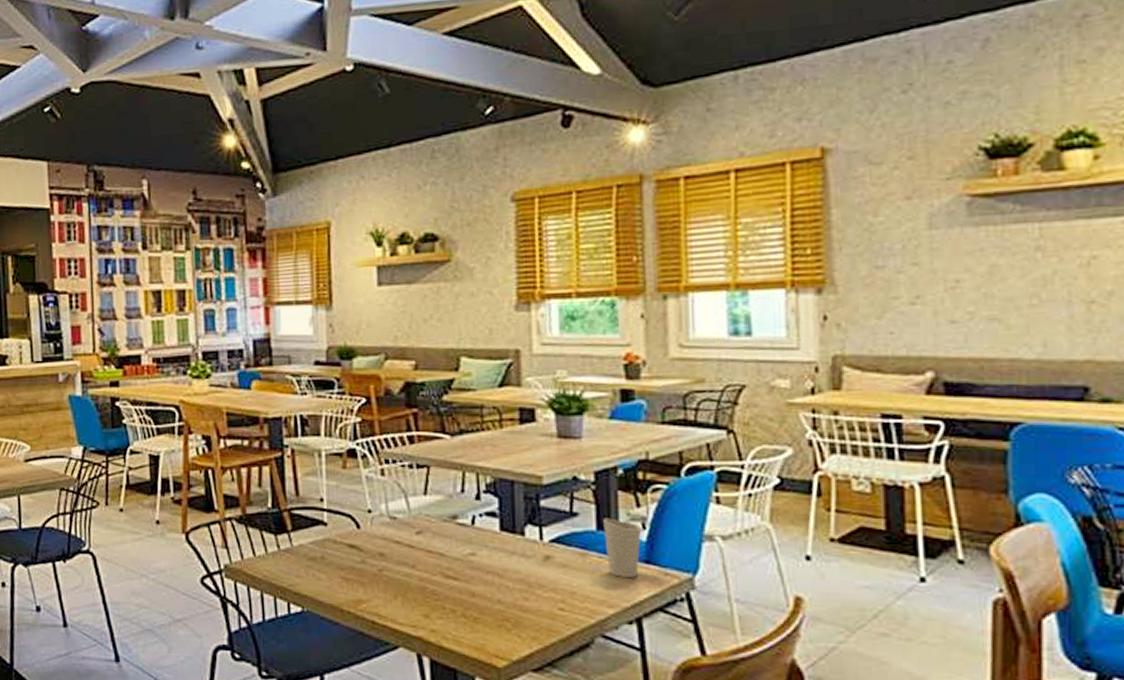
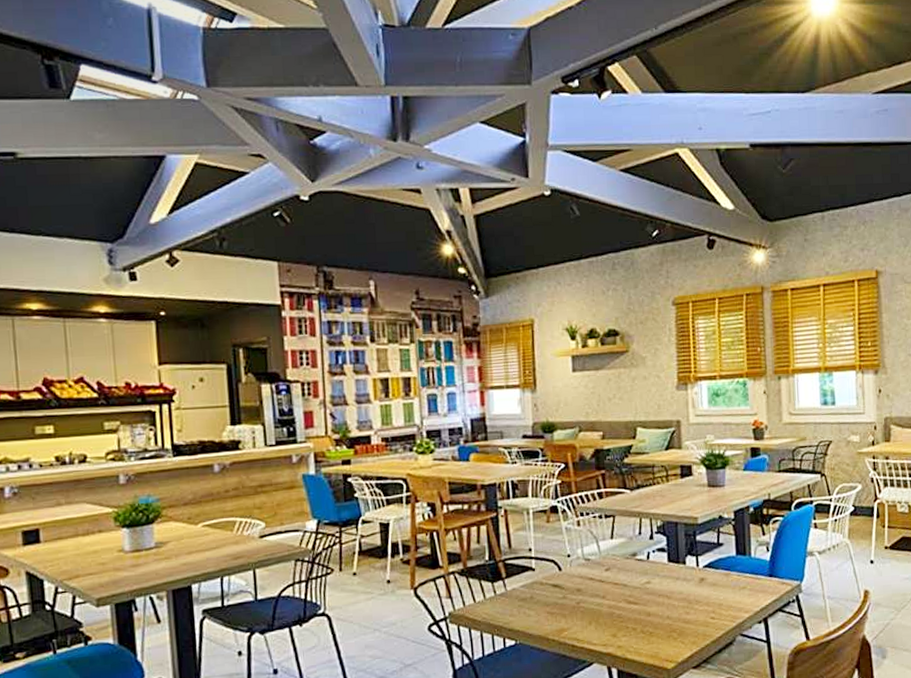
cup: present [603,518,641,577] -> none [740,545,766,589]

